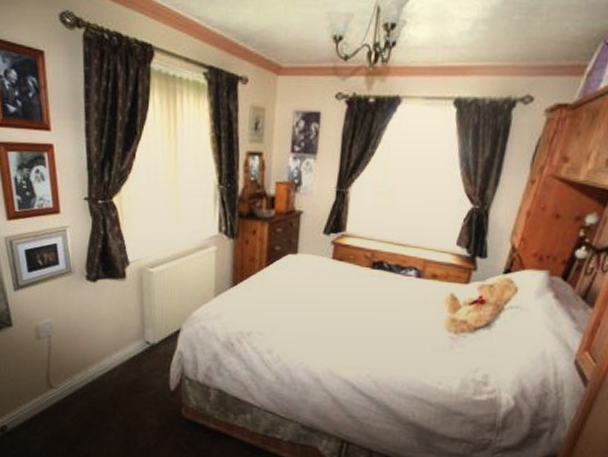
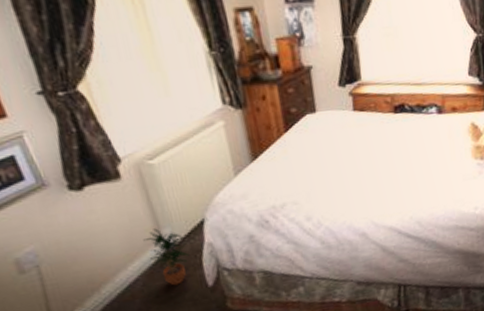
potted plant: none [129,327,162,382] -> present [143,228,190,286]

